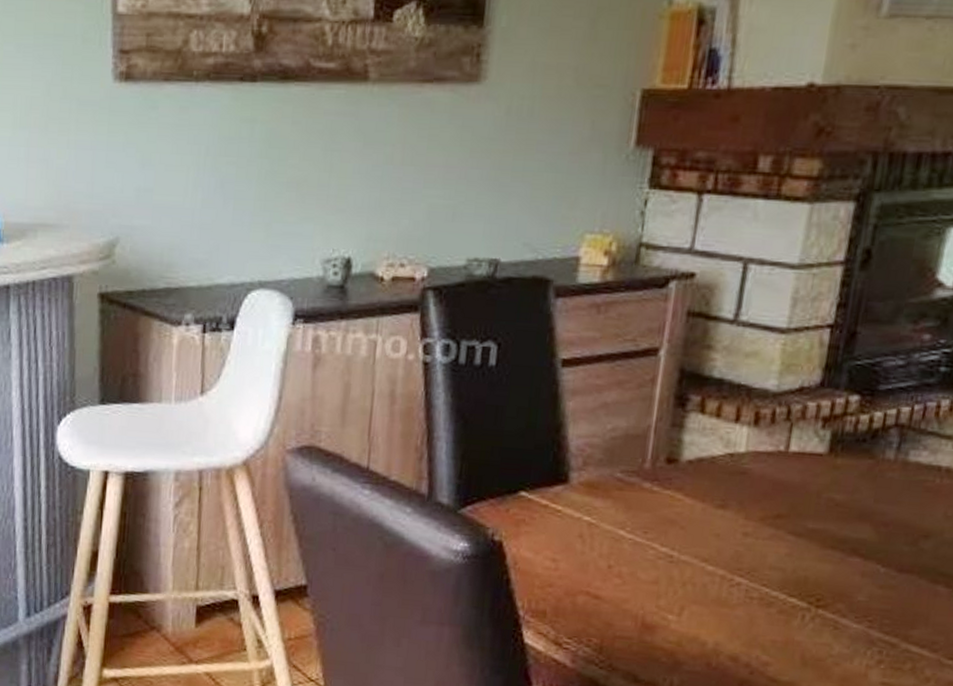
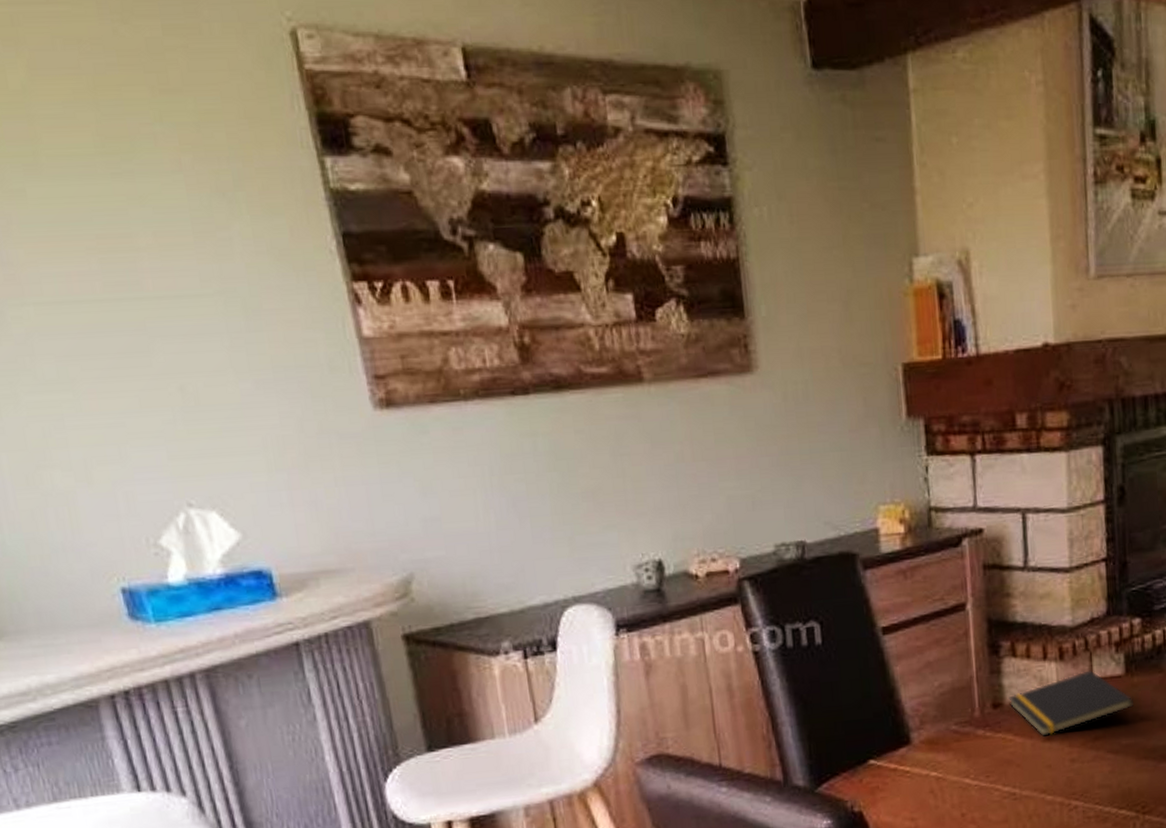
notepad: none [686,441,833,503] -> present [1008,670,1134,737]

